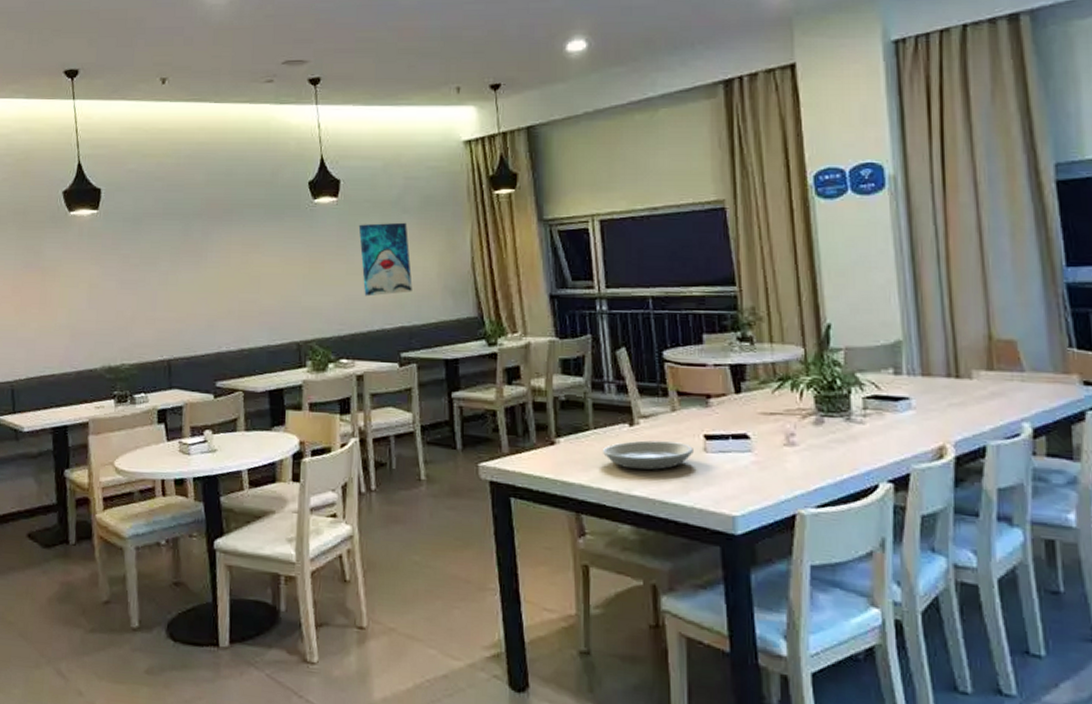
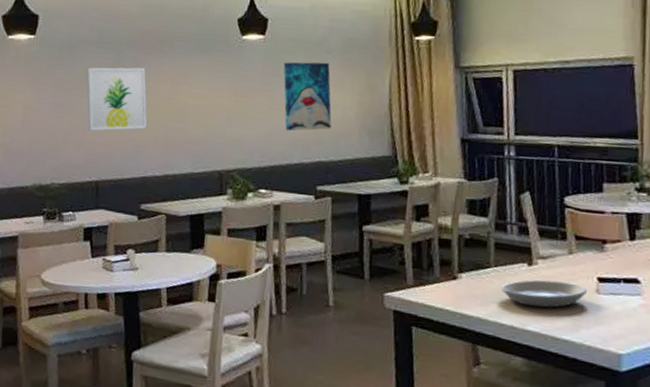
wall art: none [153,238,219,307] -> present [86,67,147,131]

